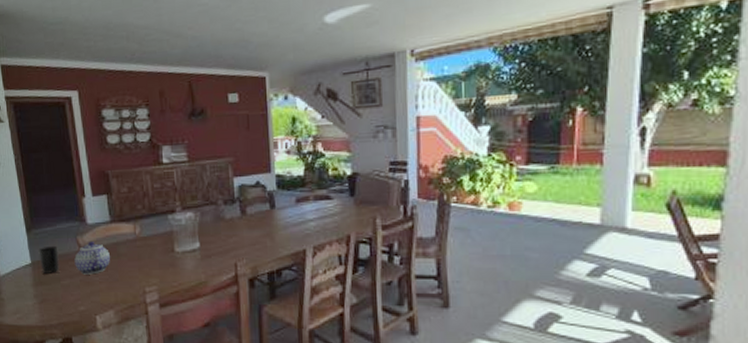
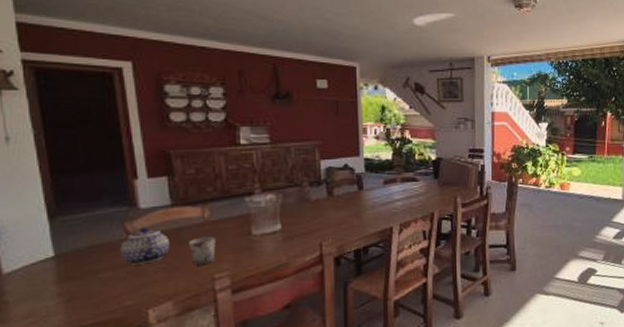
cup: present [38,245,60,274] -> none [66,234,98,267]
cup: none [125,252,146,279] -> present [189,236,216,266]

